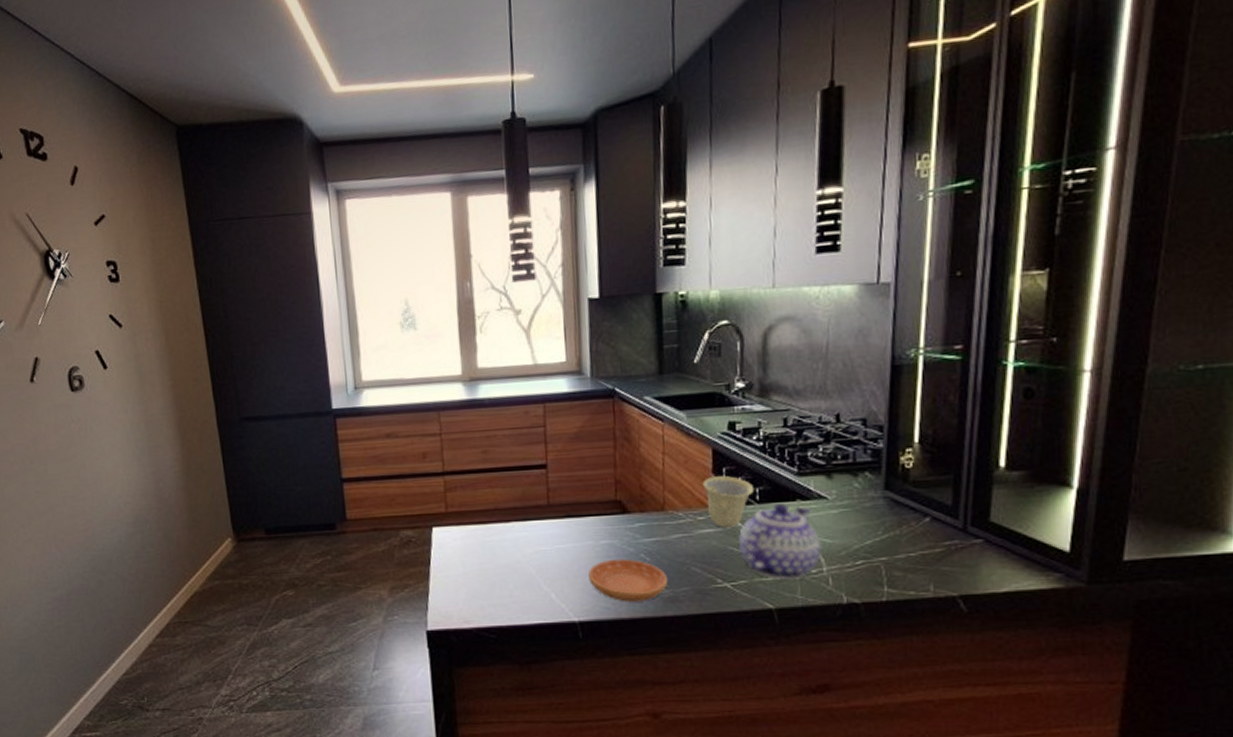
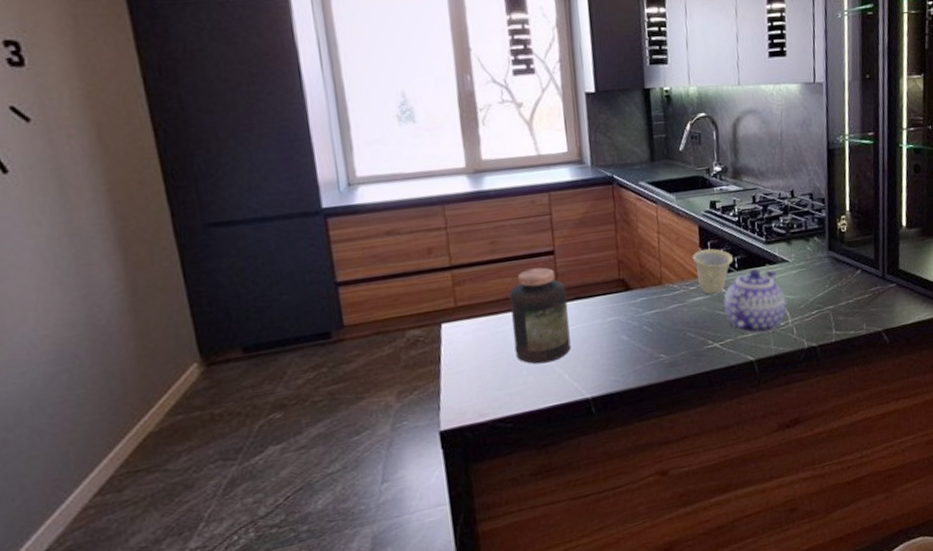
jar: none [499,480,560,579] -> present [509,267,571,364]
saucer: present [588,558,668,602] -> none [598,332,669,373]

